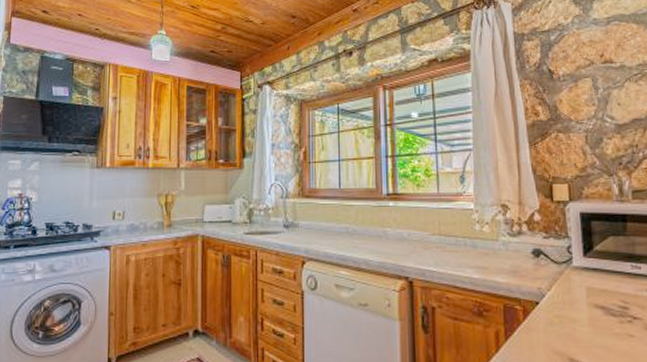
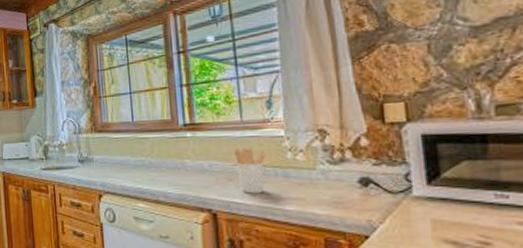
utensil holder: none [430,219,458,262] -> present [234,148,267,194]

